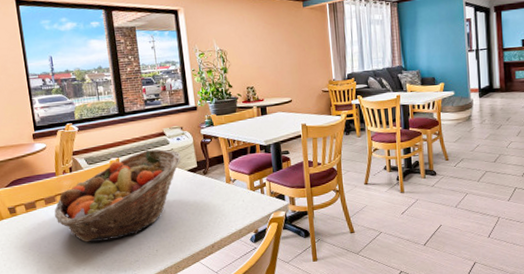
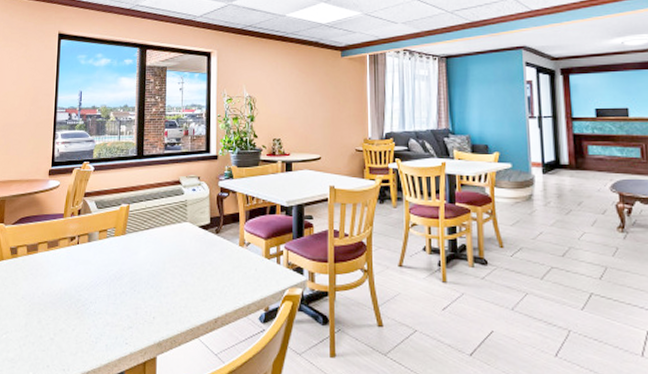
fruit basket: present [54,149,181,243] -> none [55,198,194,299]

